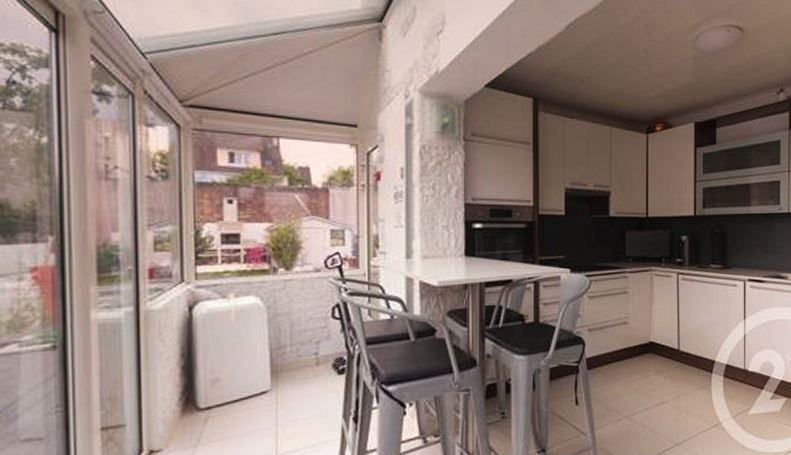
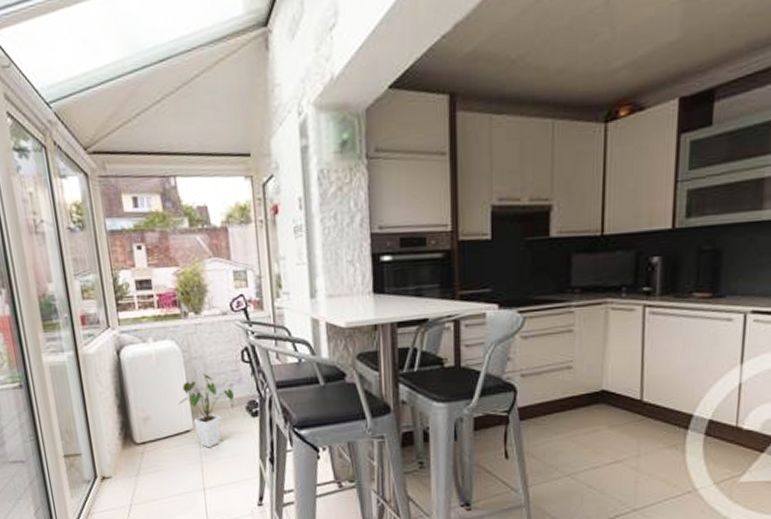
house plant: none [257,329,320,410] -> present [178,372,234,448]

